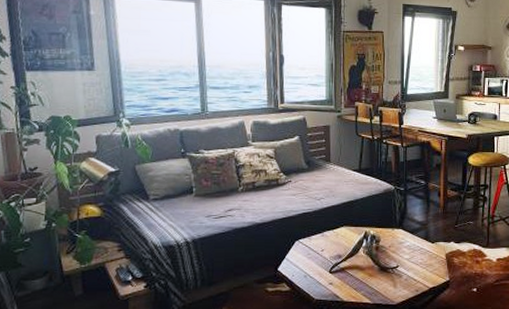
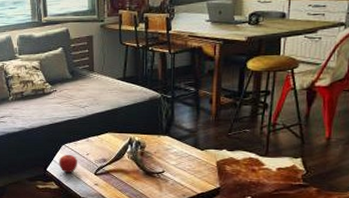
fruit: none [291,252,311,273] -> present [59,155,77,174]

